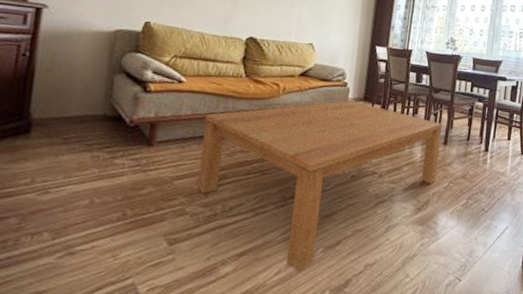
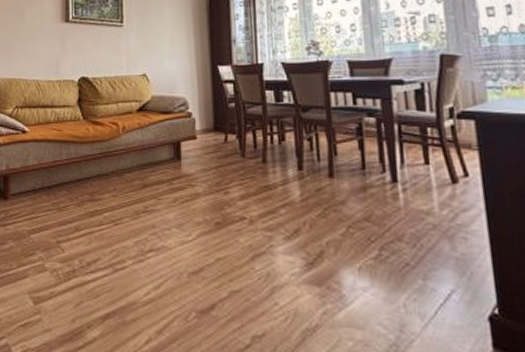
coffee table: present [197,100,443,272] -> none [51,133,327,342]

